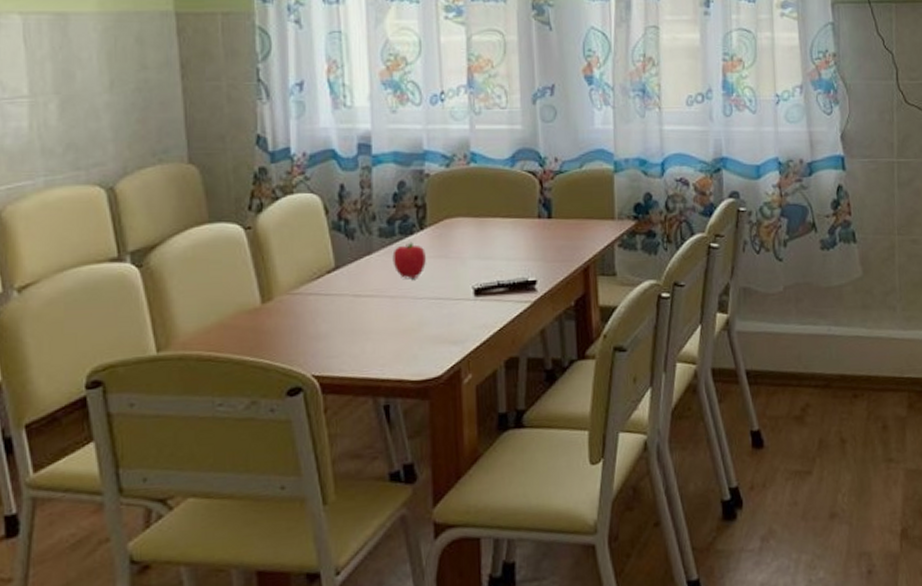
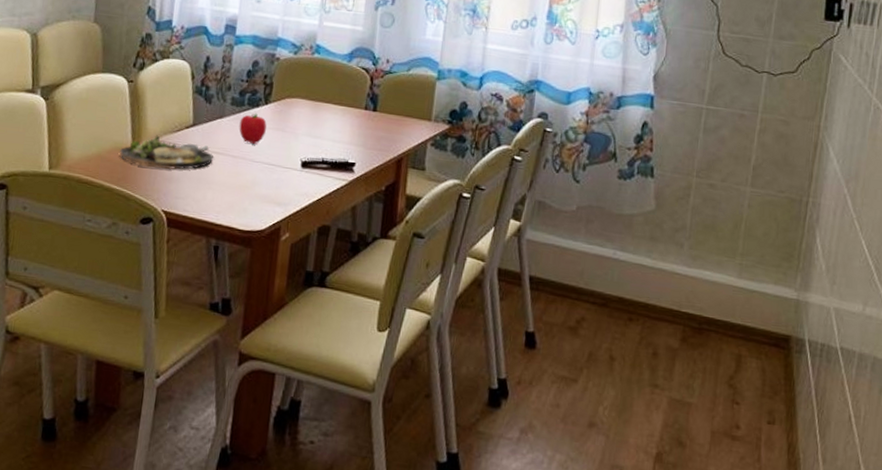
dinner plate: none [247,287,368,328] -> present [120,135,214,170]

